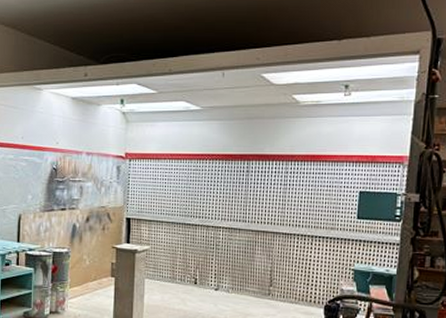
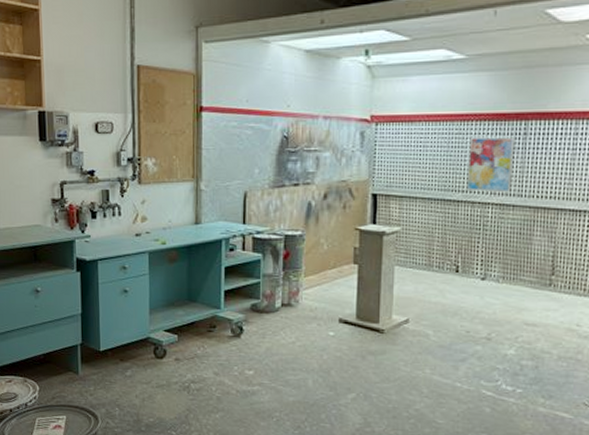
wall art: none [202,172,240,219] -> present [466,136,515,193]

